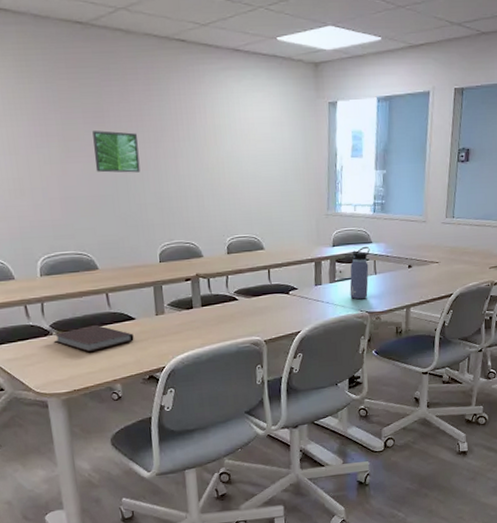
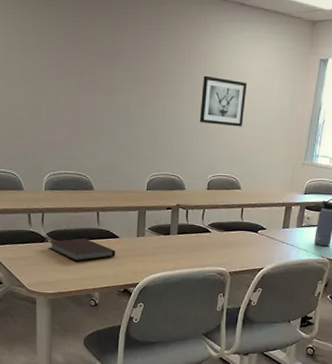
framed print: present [92,130,141,173] -> none [103,67,144,108]
wall art: none [206,130,257,183] -> present [199,75,247,127]

